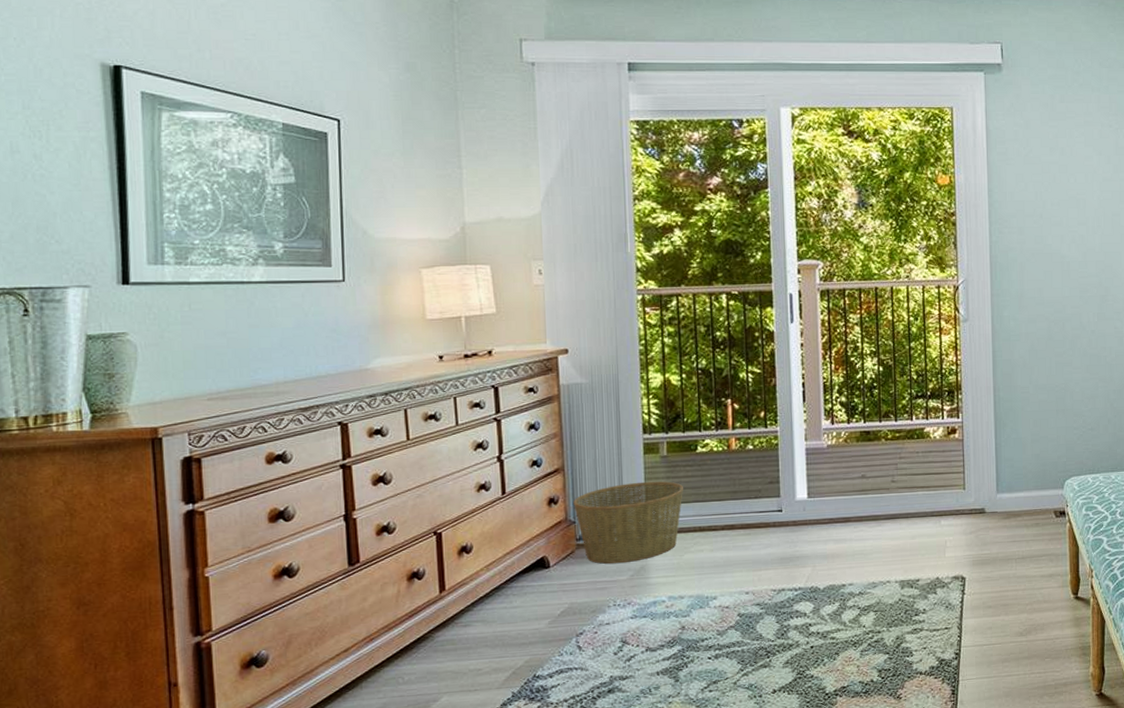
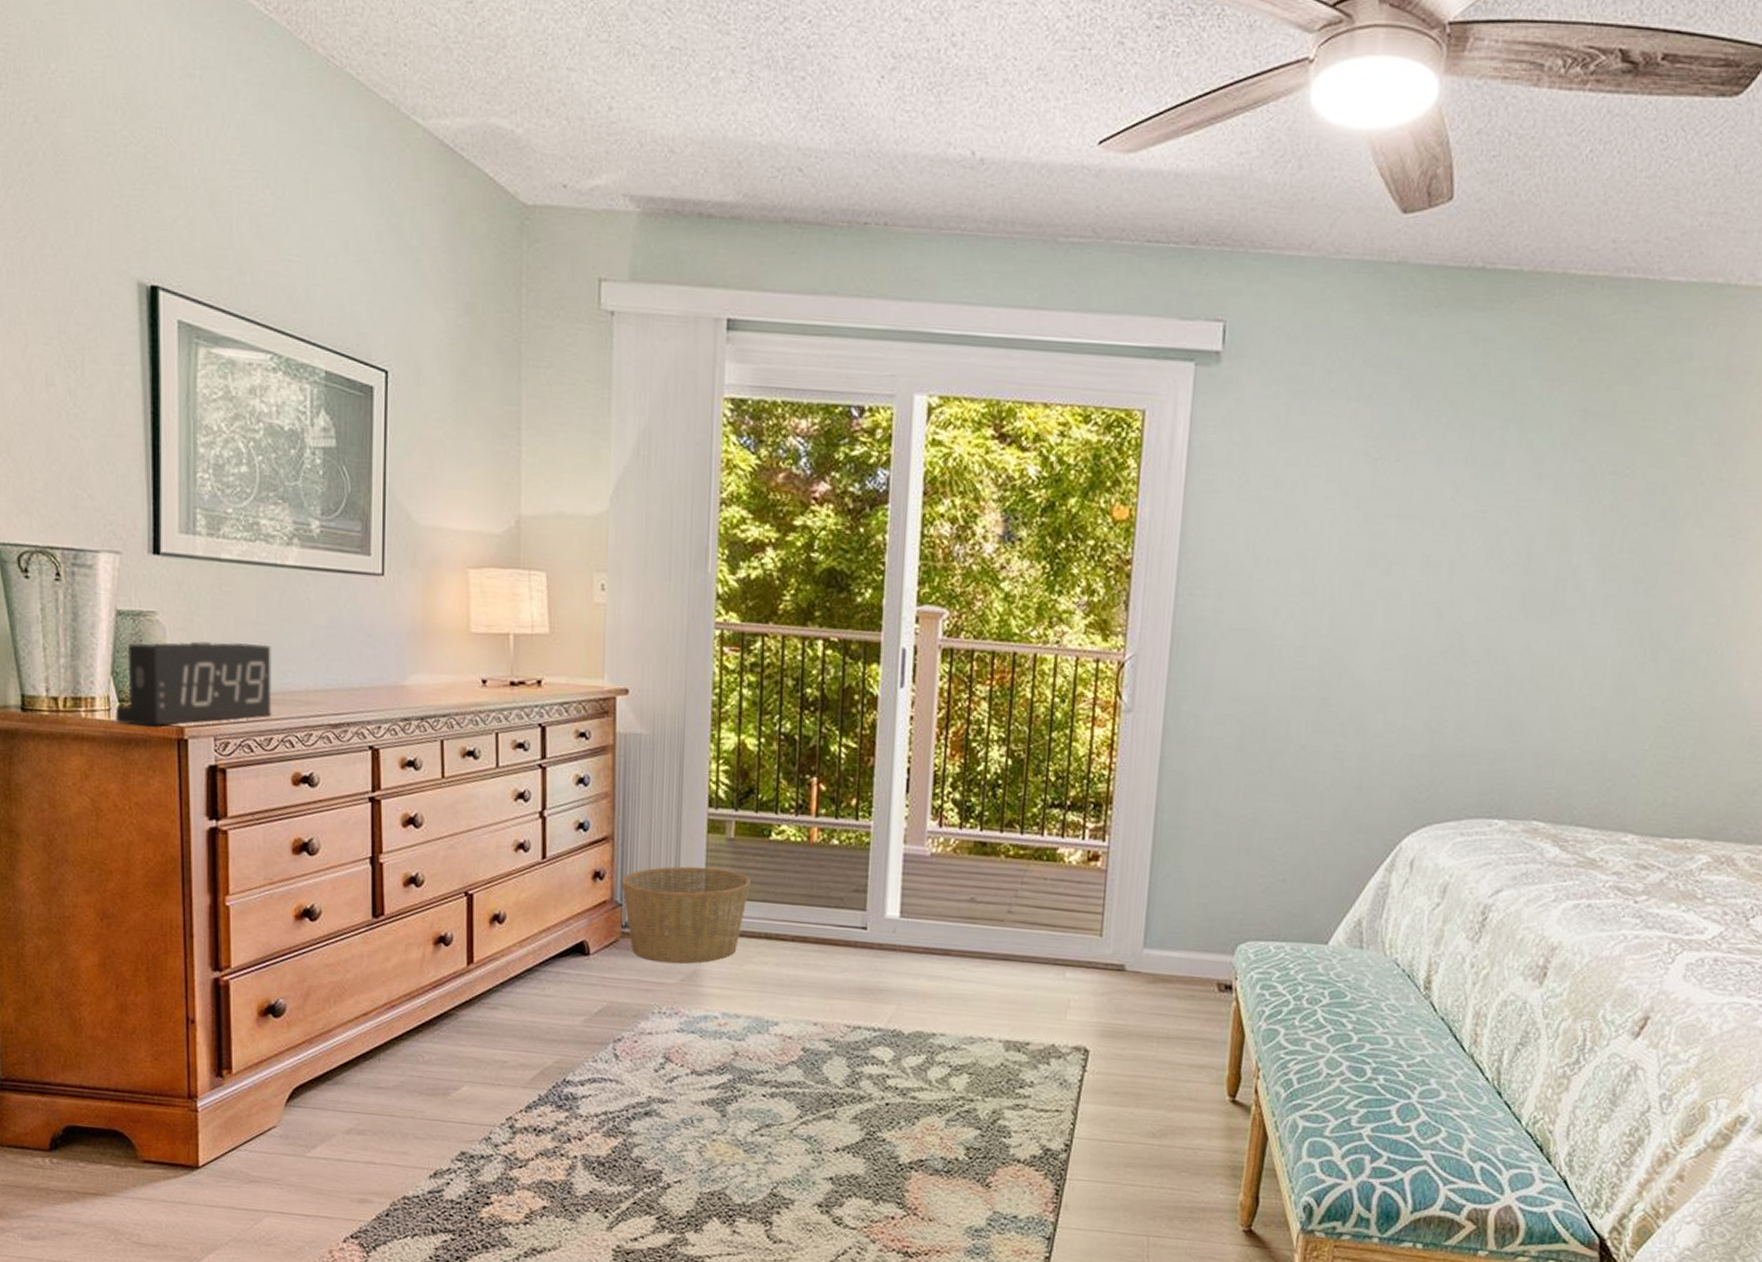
alarm clock: none [88,349,244,432] -> present [116,641,272,727]

